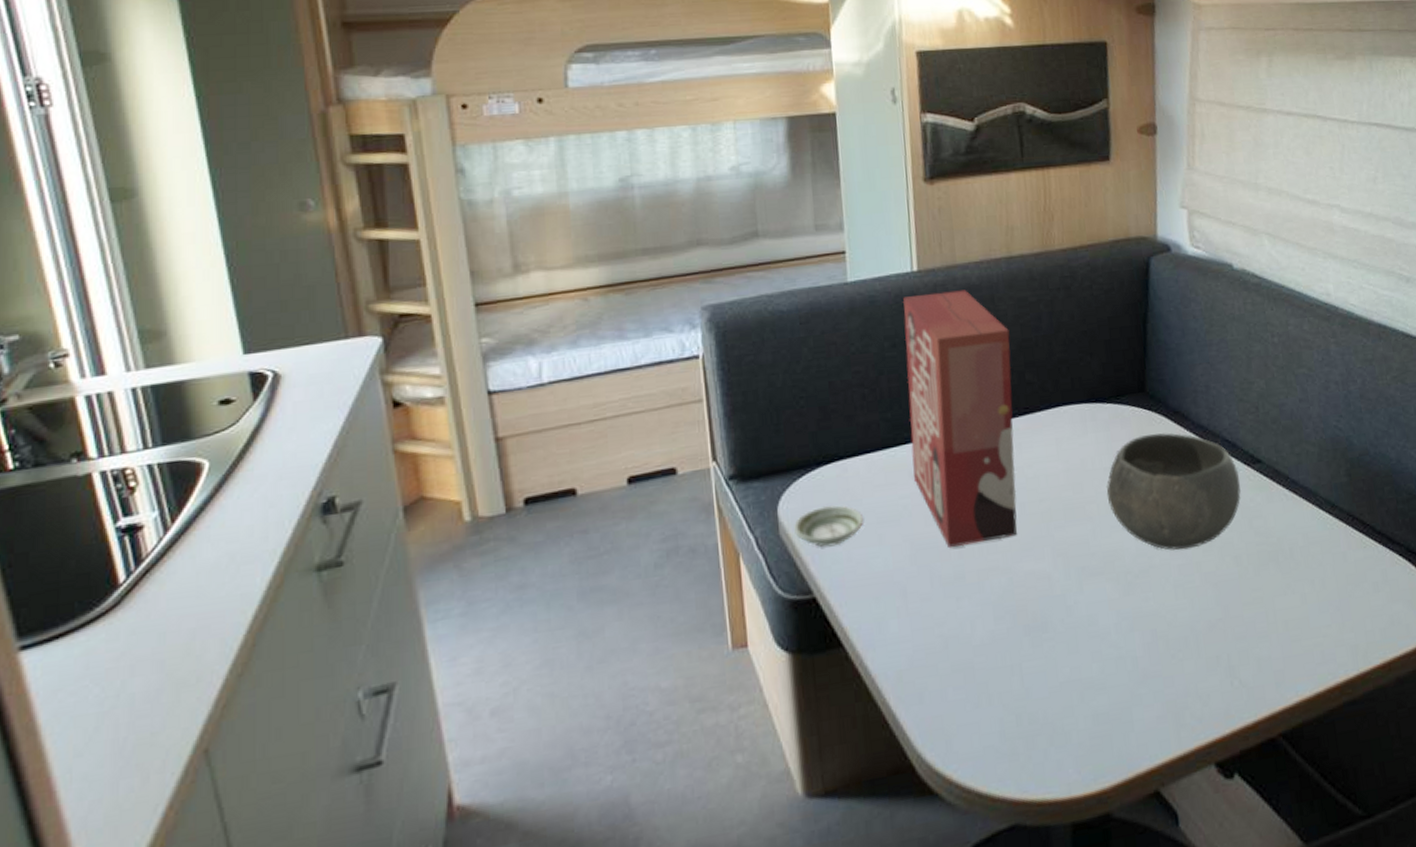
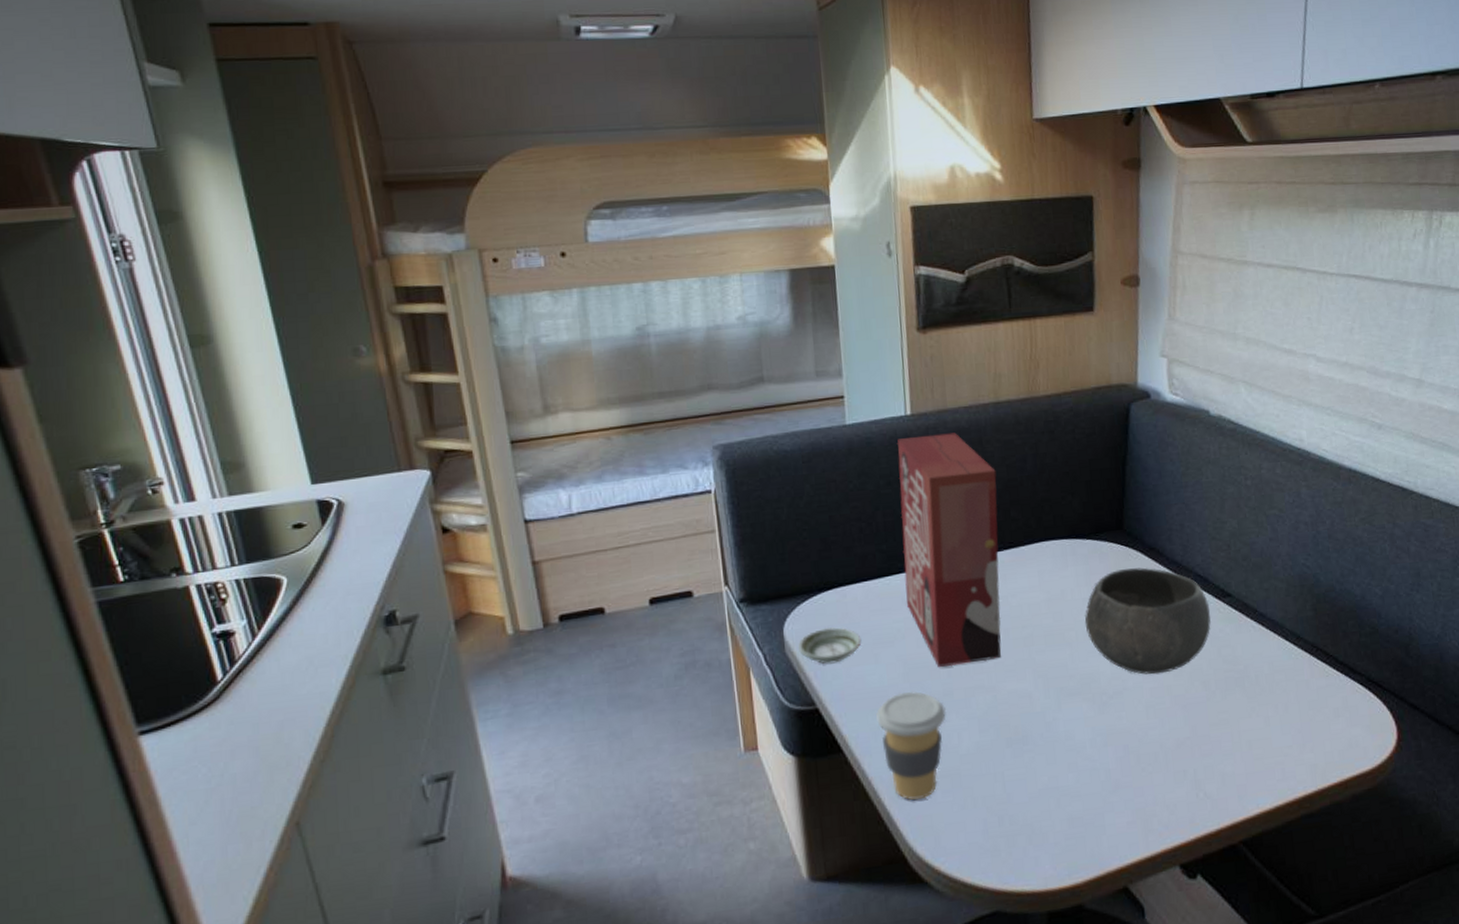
coffee cup: none [880,575,958,699] -> present [876,691,946,800]

